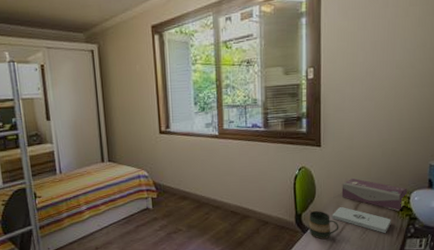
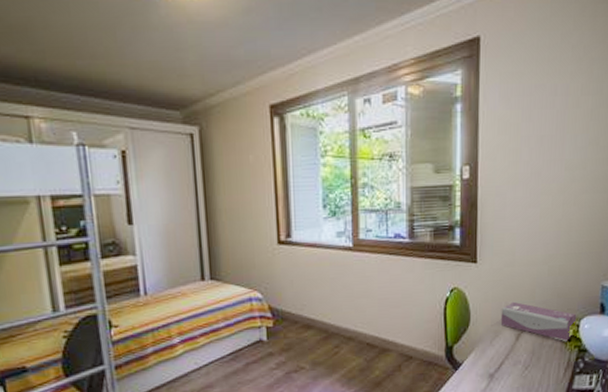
mug: present [308,211,339,239] -> none [461,342,498,377]
notepad: present [331,207,391,234] -> none [488,337,558,370]

